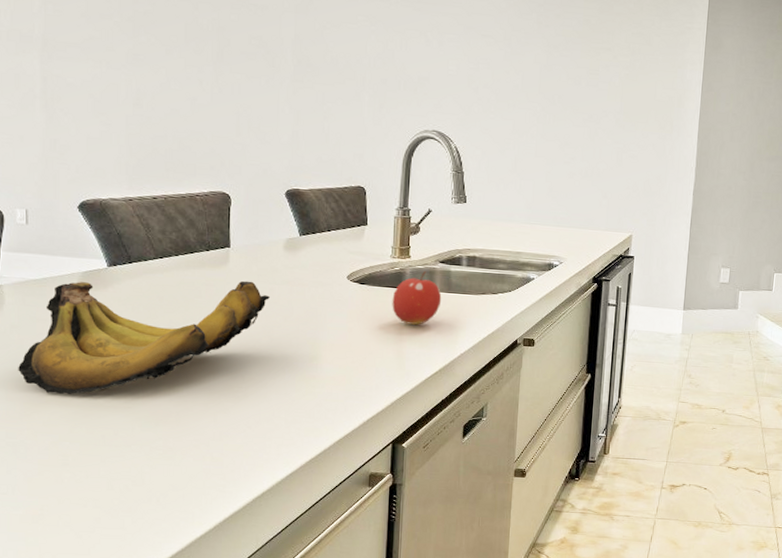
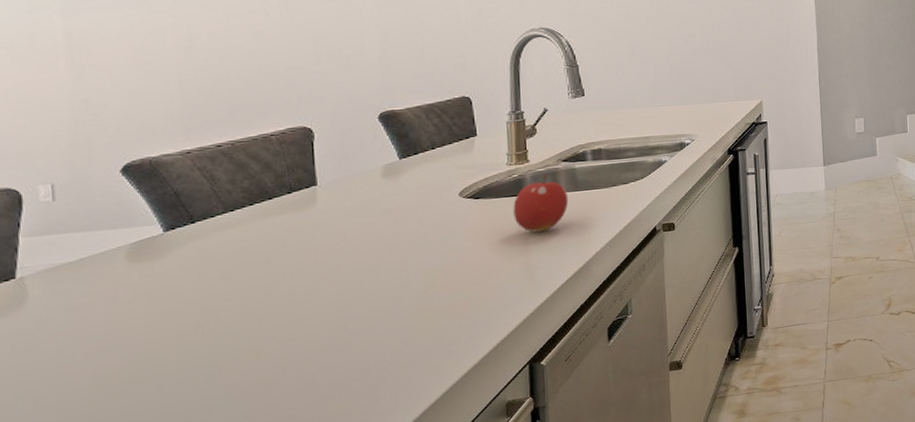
banana bunch: present [18,280,270,394] -> none [50,217,370,393]

